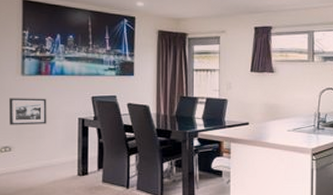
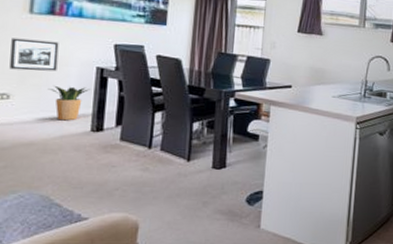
potted plant: none [41,136,75,167] -> present [48,85,91,121]

